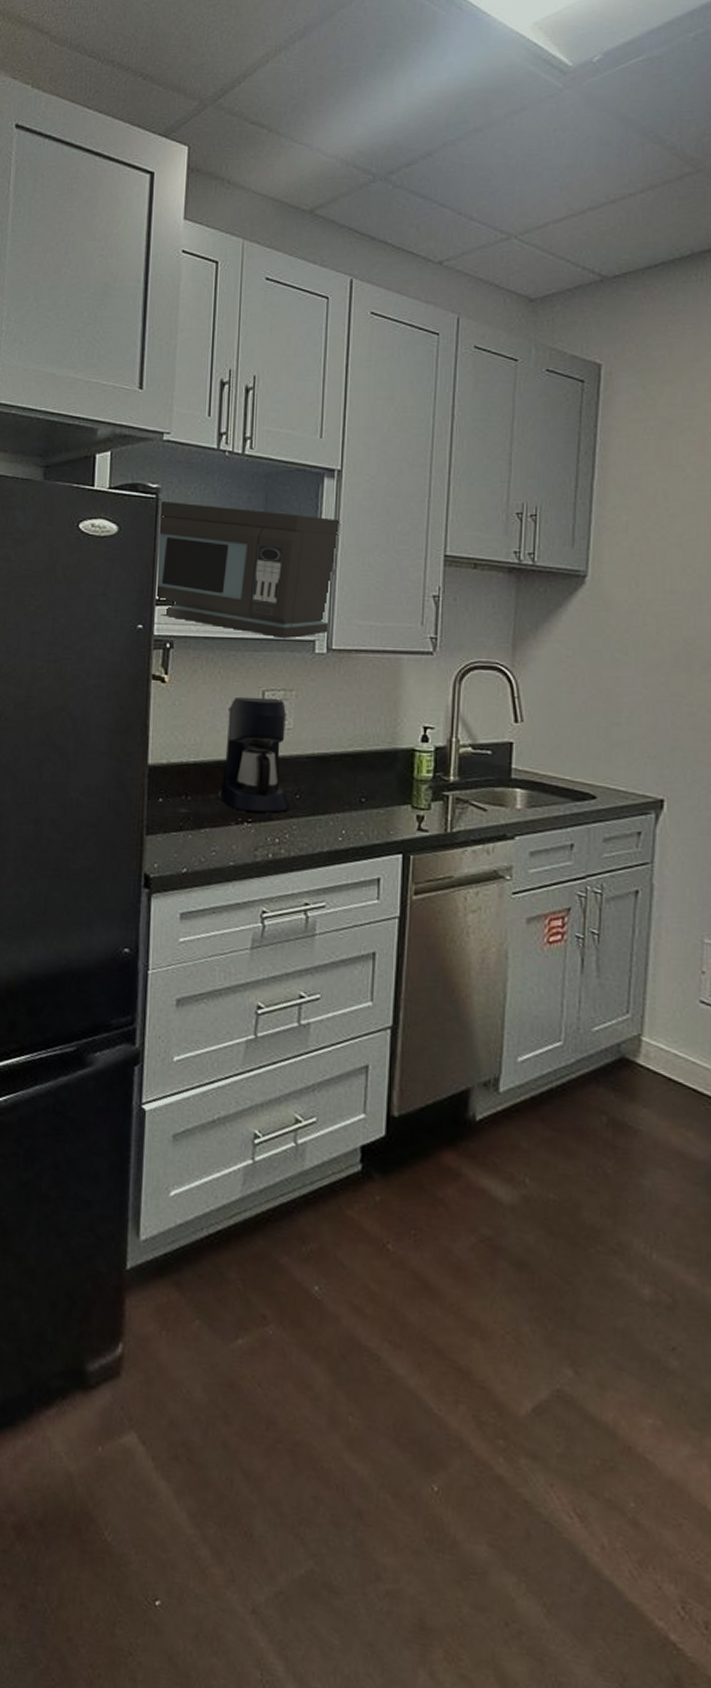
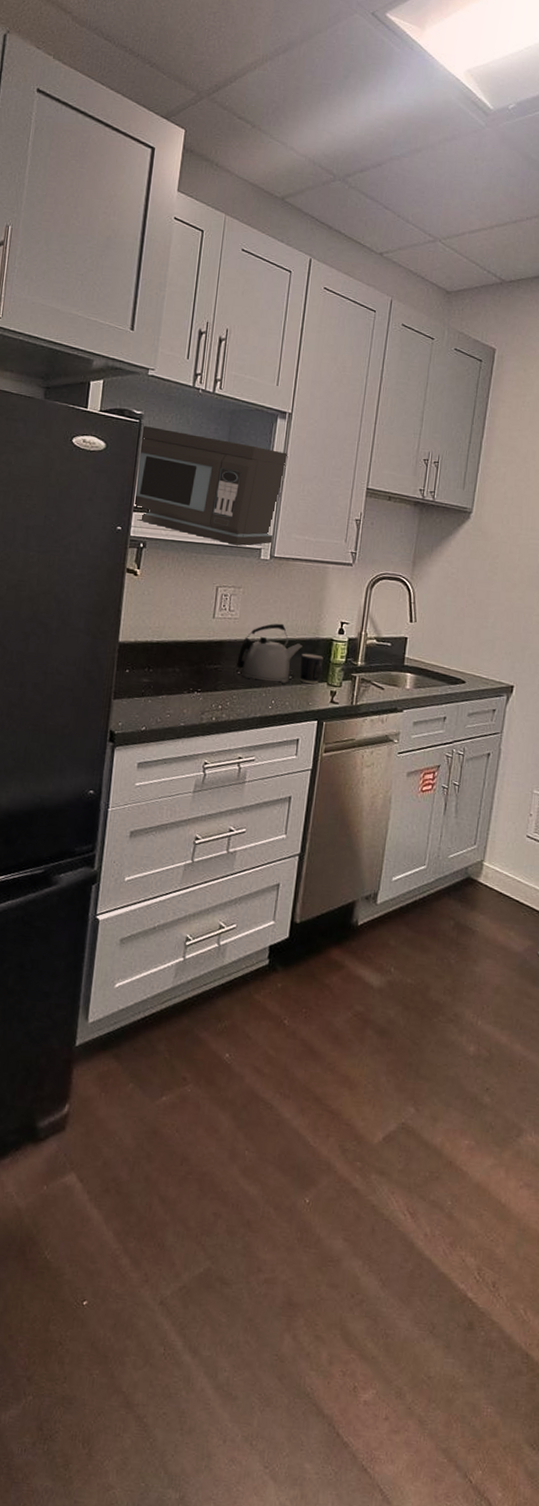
coffee maker: present [217,696,289,813] -> none [174,590,235,685]
kettle: none [294,732,376,808] -> present [236,623,303,683]
mug: none [375,768,404,807] -> present [299,653,324,684]

